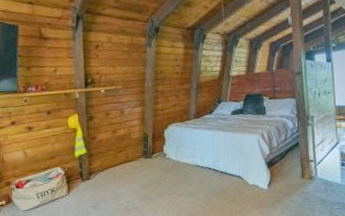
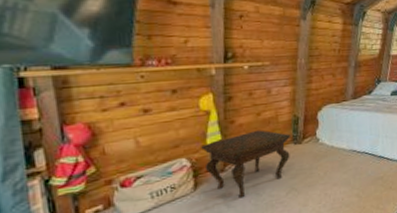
side table: none [71,145,142,202] -> present [201,130,291,198]

